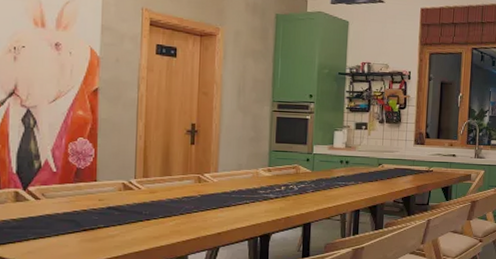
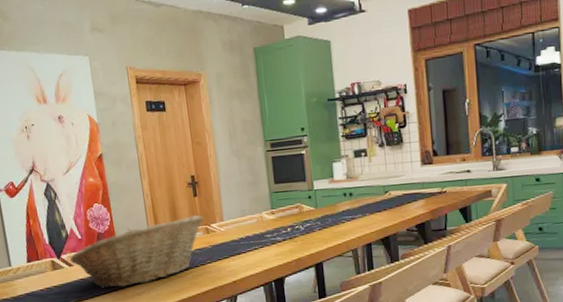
fruit basket: none [38,163,198,228] -> present [69,215,204,289]

